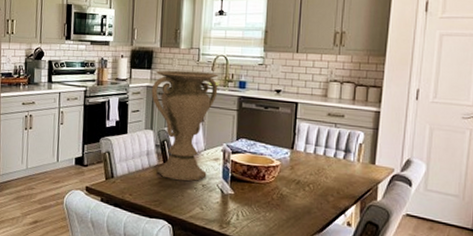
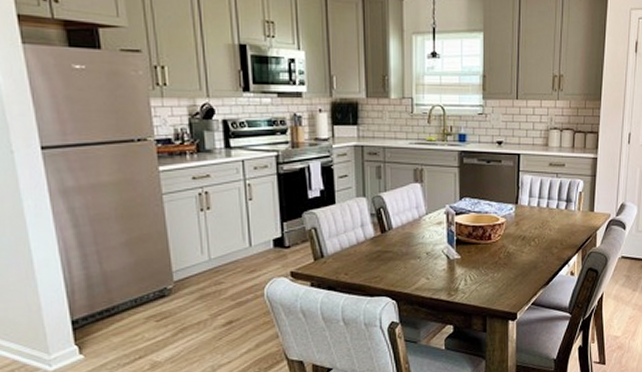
vase: present [151,70,219,181] -> none [360,125,436,252]

